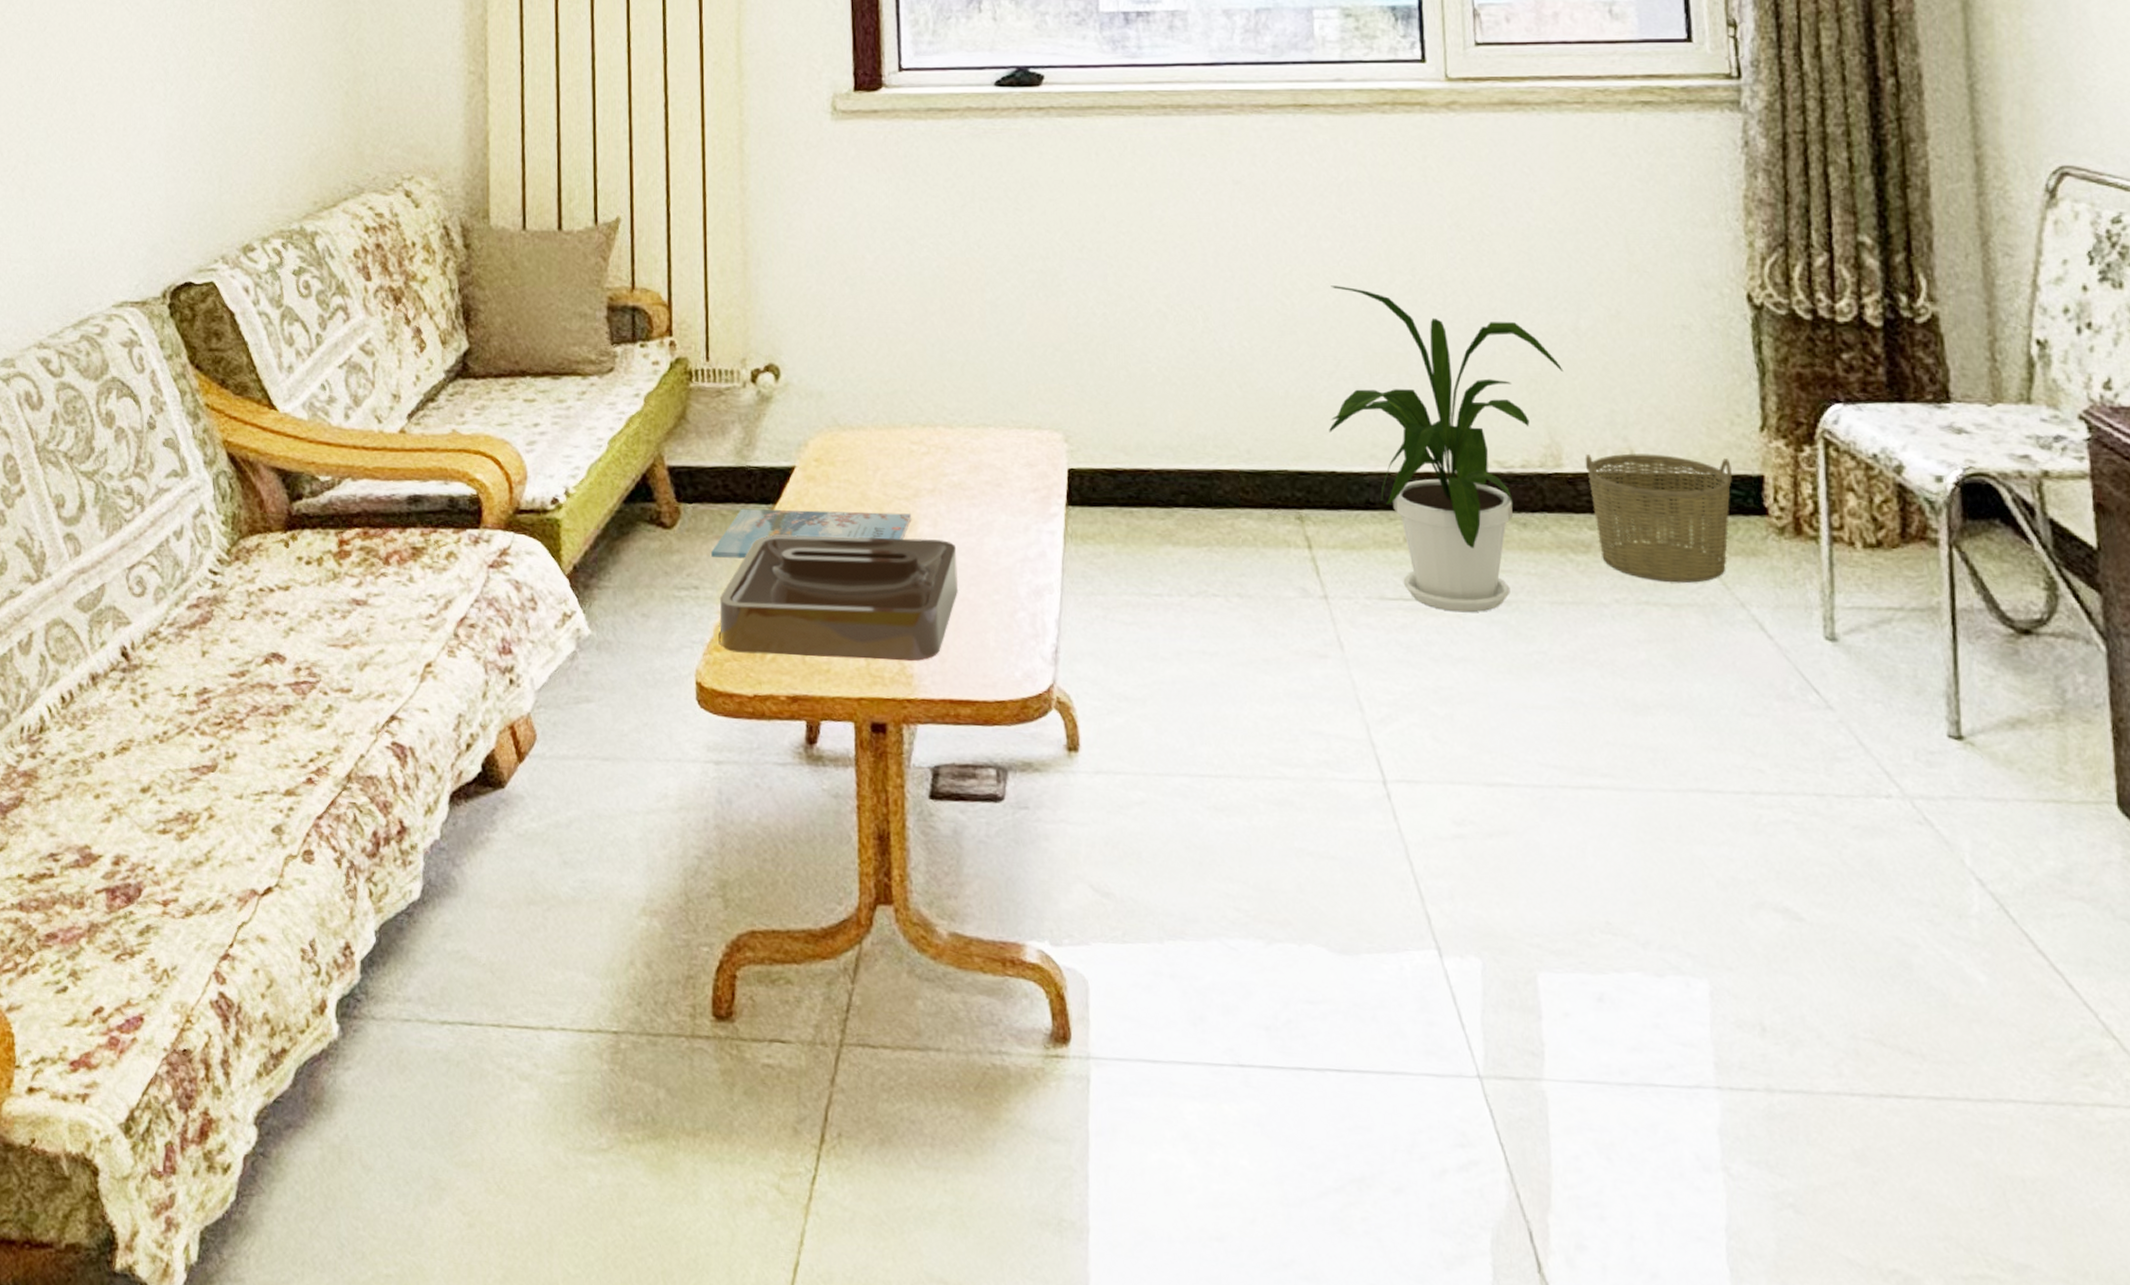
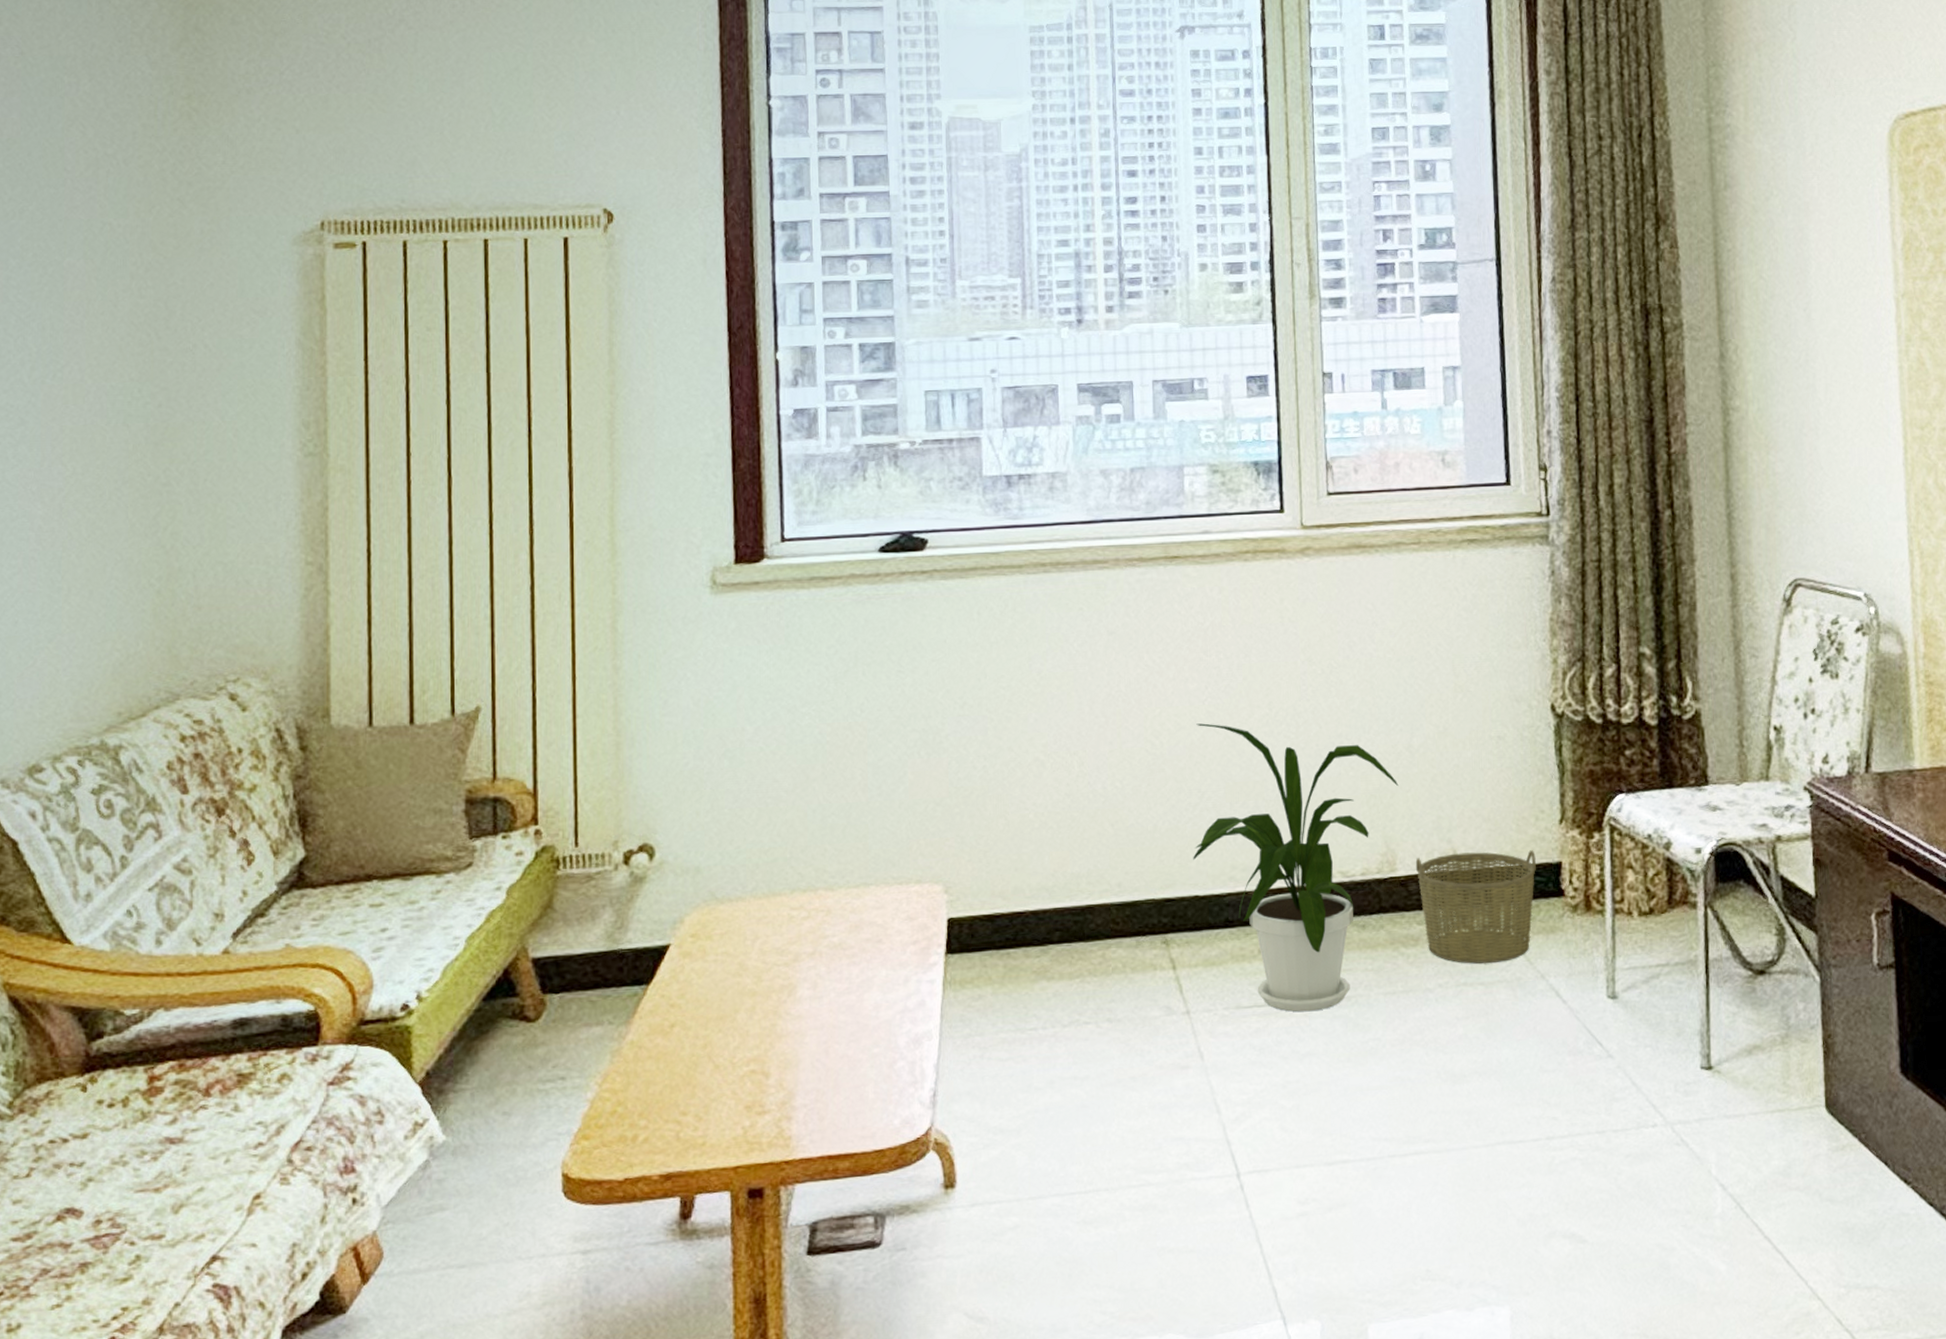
magazine: present [711,508,912,559] -> none [579,979,791,1045]
decorative tray: present [719,534,958,660] -> none [588,1001,837,1139]

